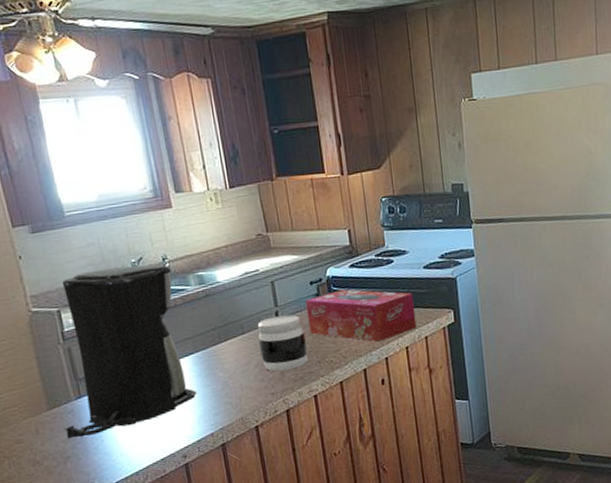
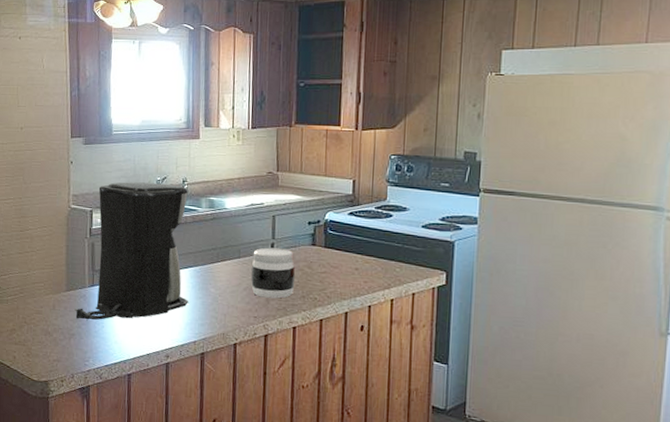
tissue box: present [305,289,417,342] -> none [300,234,407,289]

